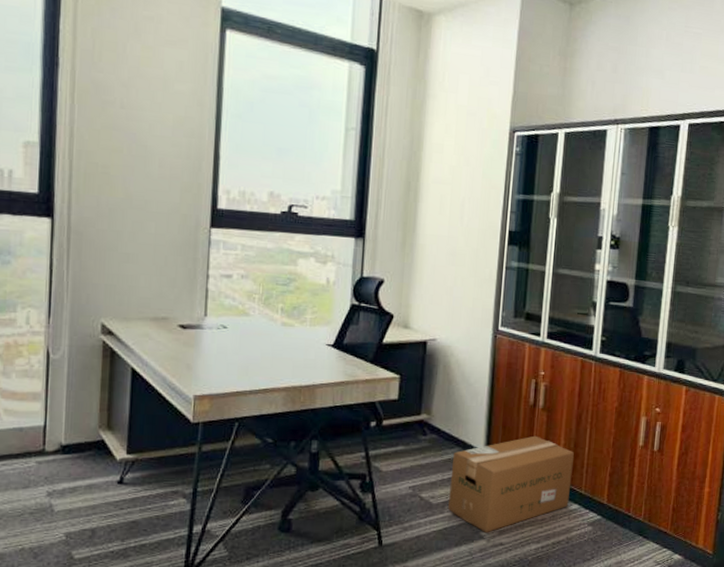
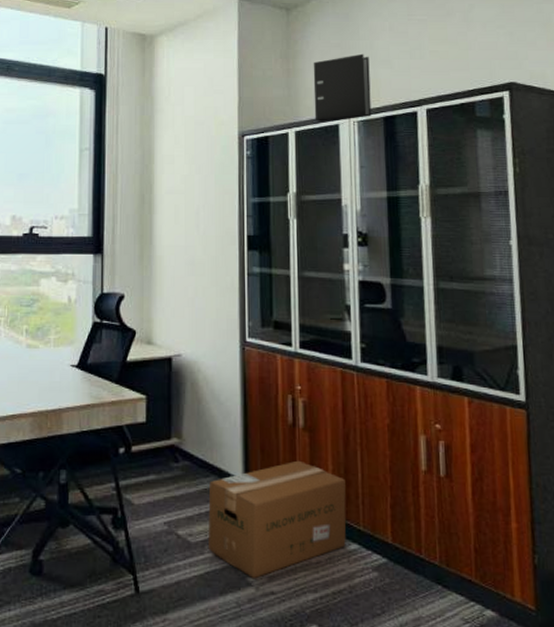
binder: none [585,60,644,126] -> present [313,53,372,122]

